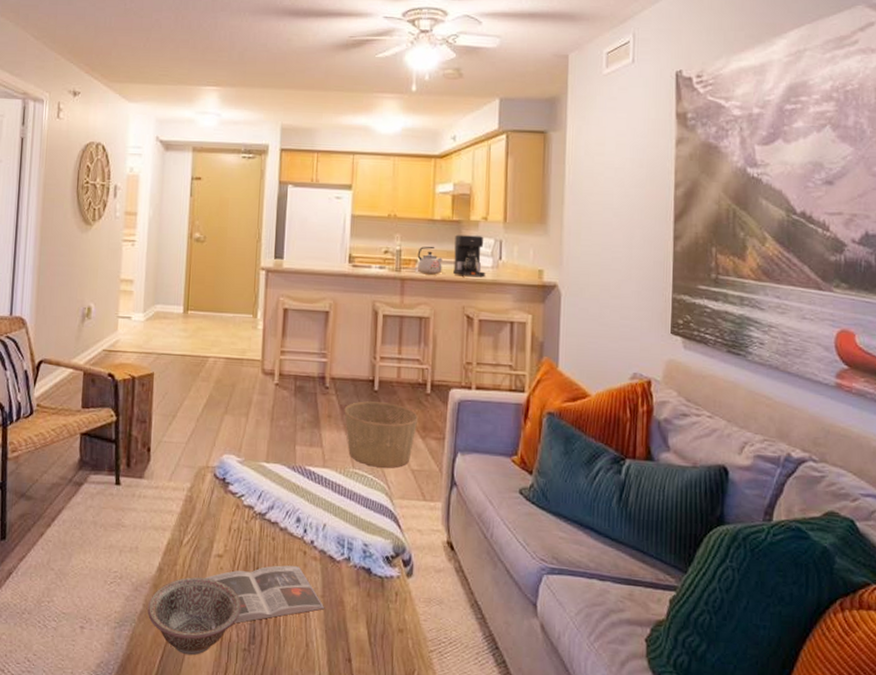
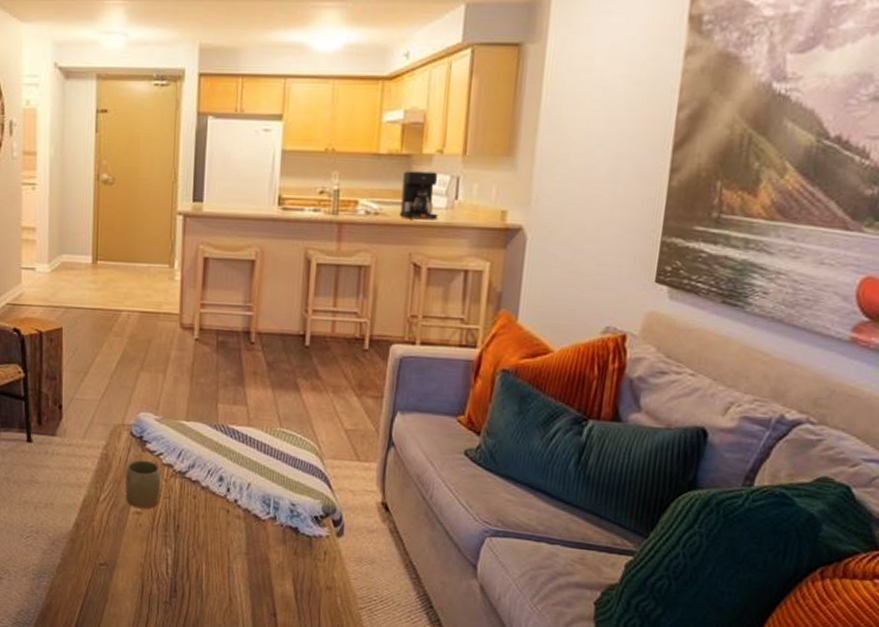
decorative bowl: present [147,577,242,656] -> none [65,533,162,607]
magazine: present [205,565,325,623] -> none [124,523,249,578]
mug: none [208,502,242,552] -> present [125,460,161,509]
basket: present [344,401,419,468] -> none [271,357,355,428]
kettle: present [417,246,443,275] -> none [357,184,388,218]

